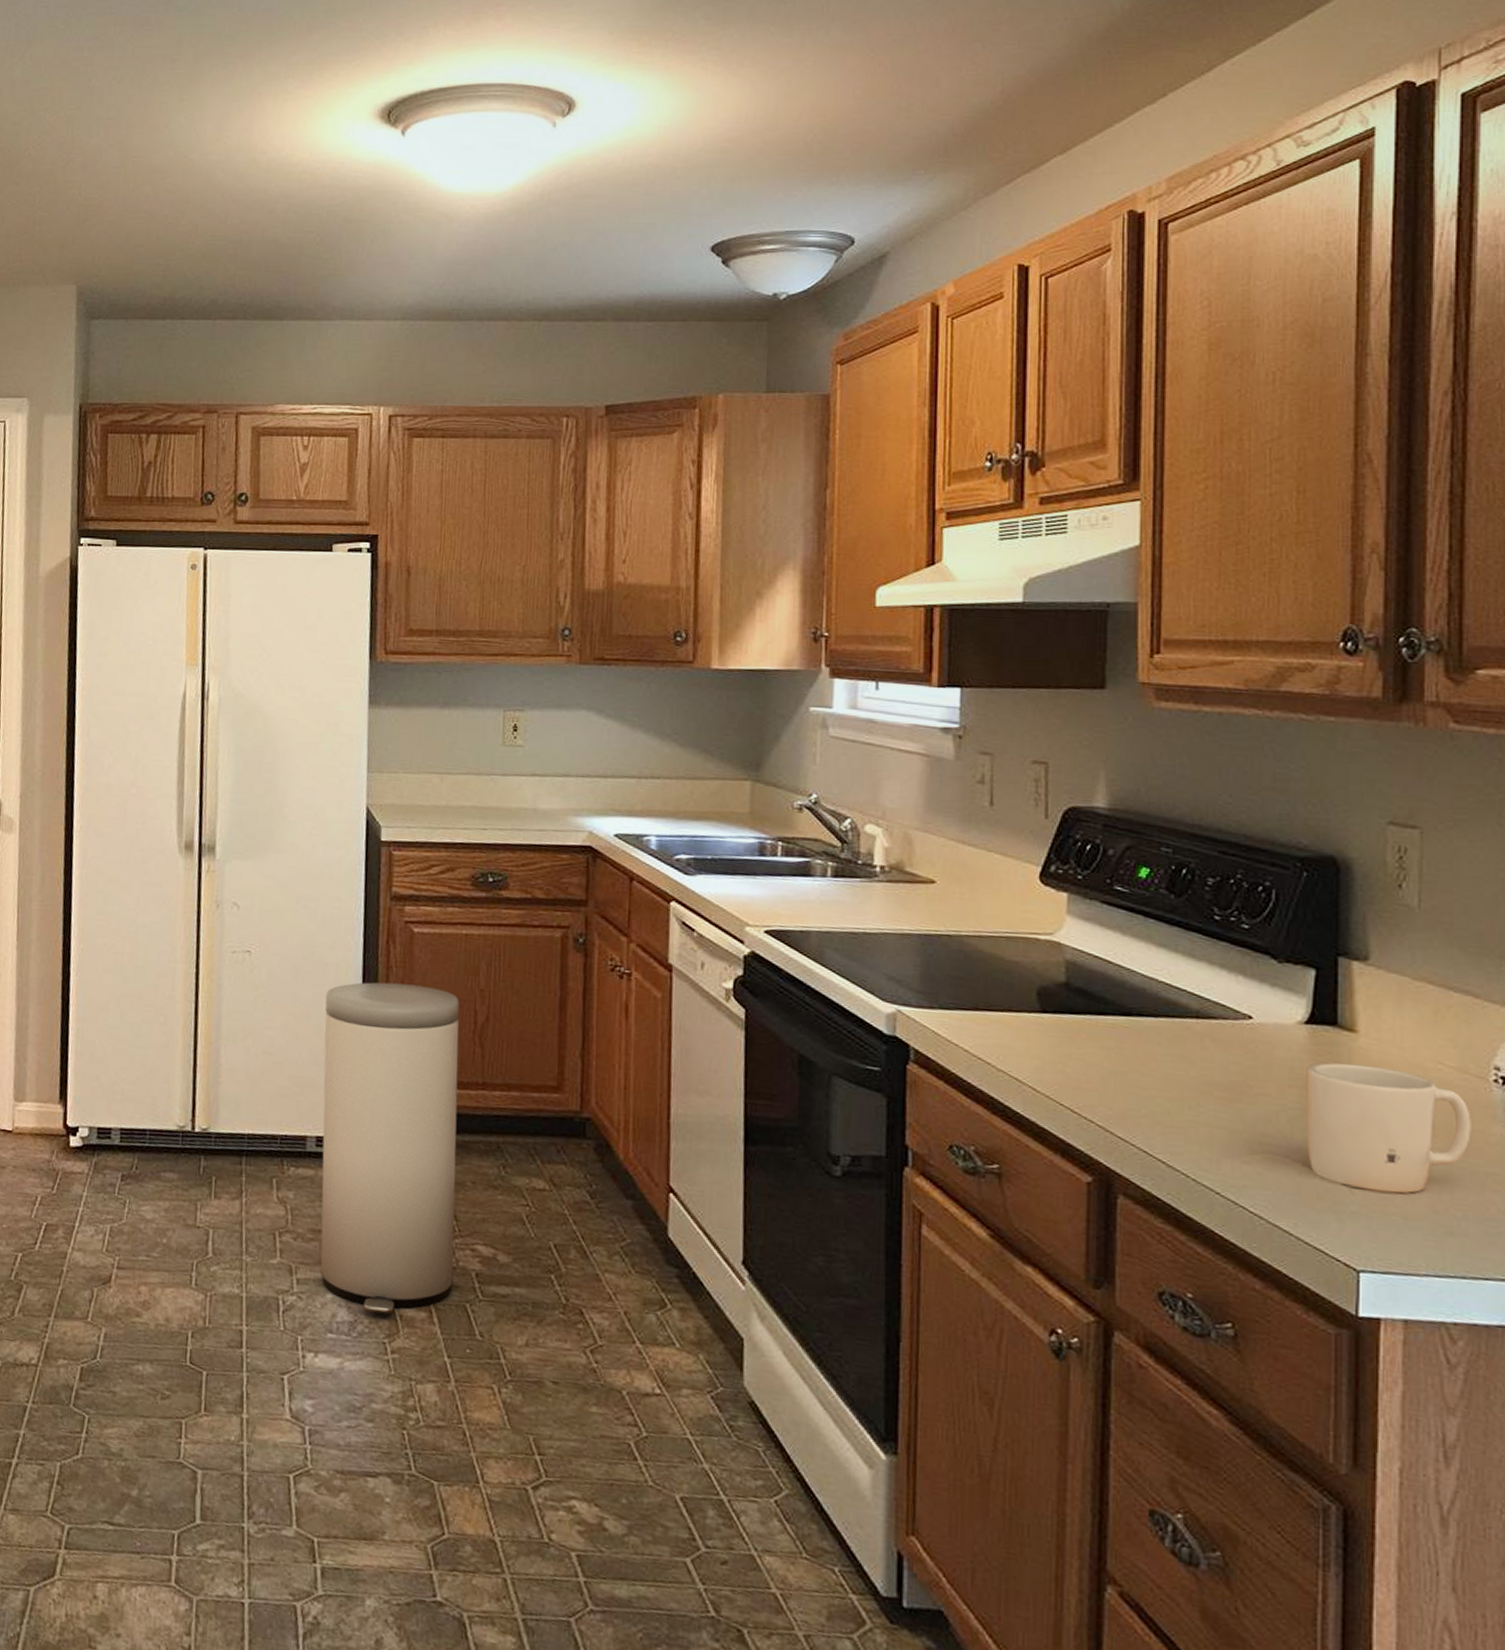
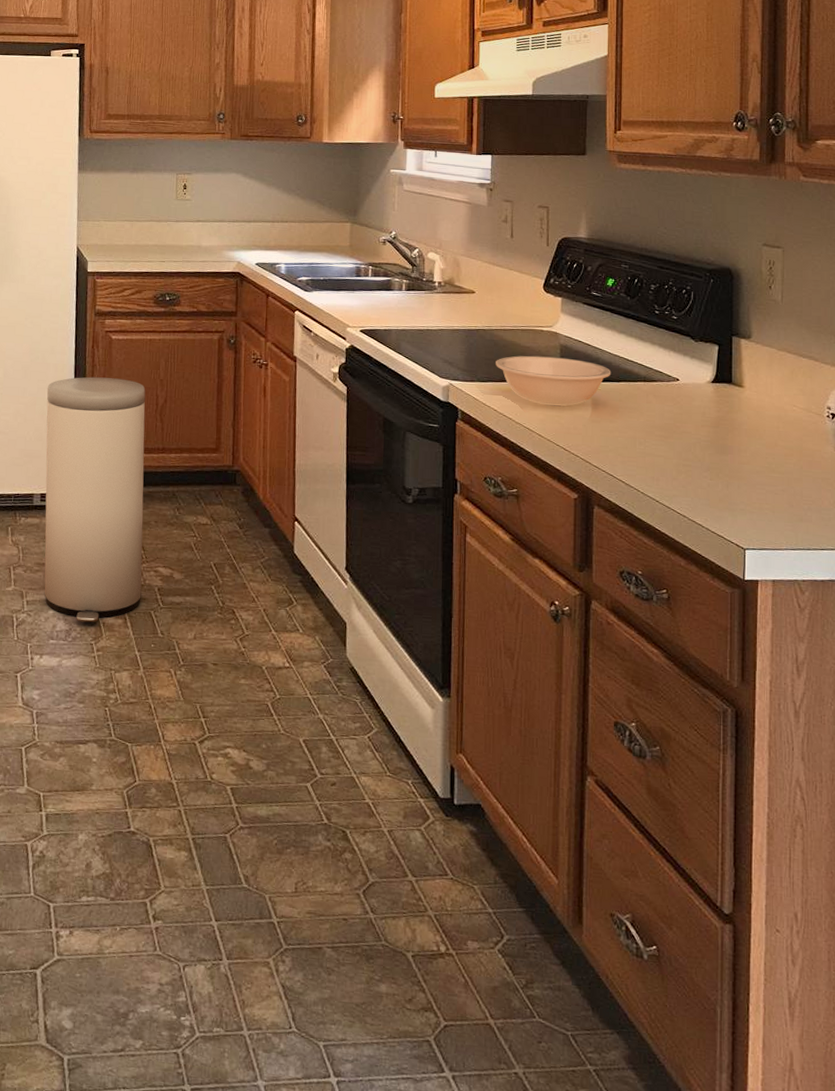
ceramic bowl: none [965,974,1145,1049] -> present [495,355,611,407]
mug: present [1306,1062,1471,1194] -> none [712,408,813,495]

